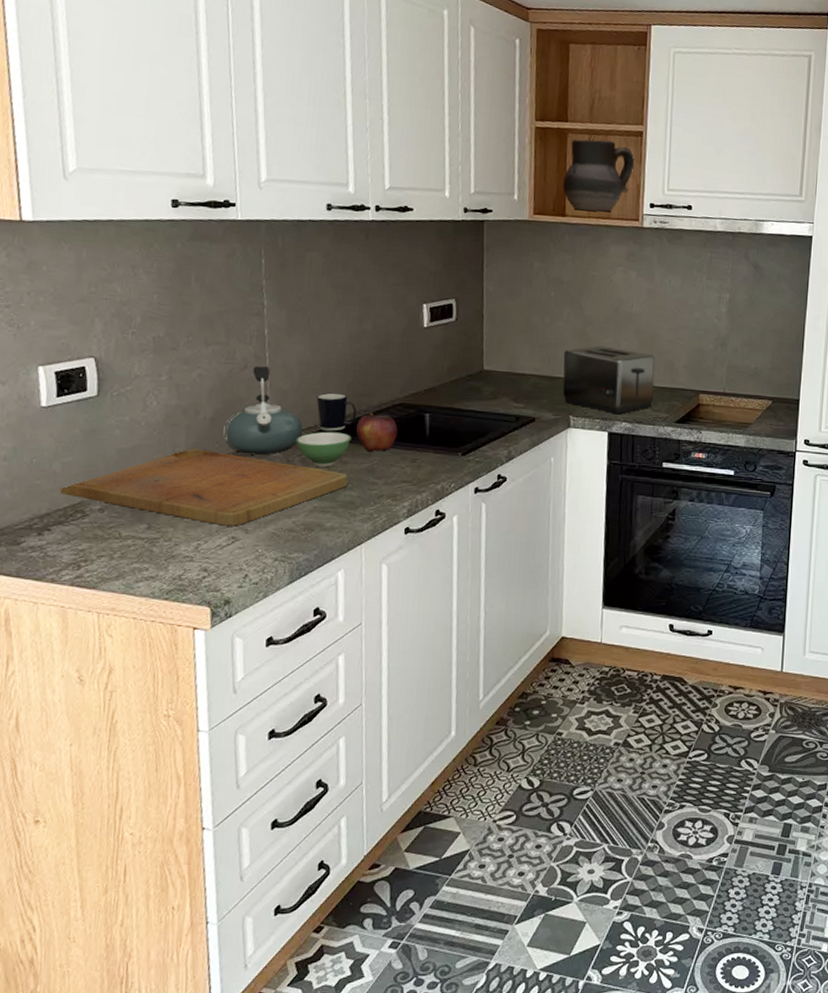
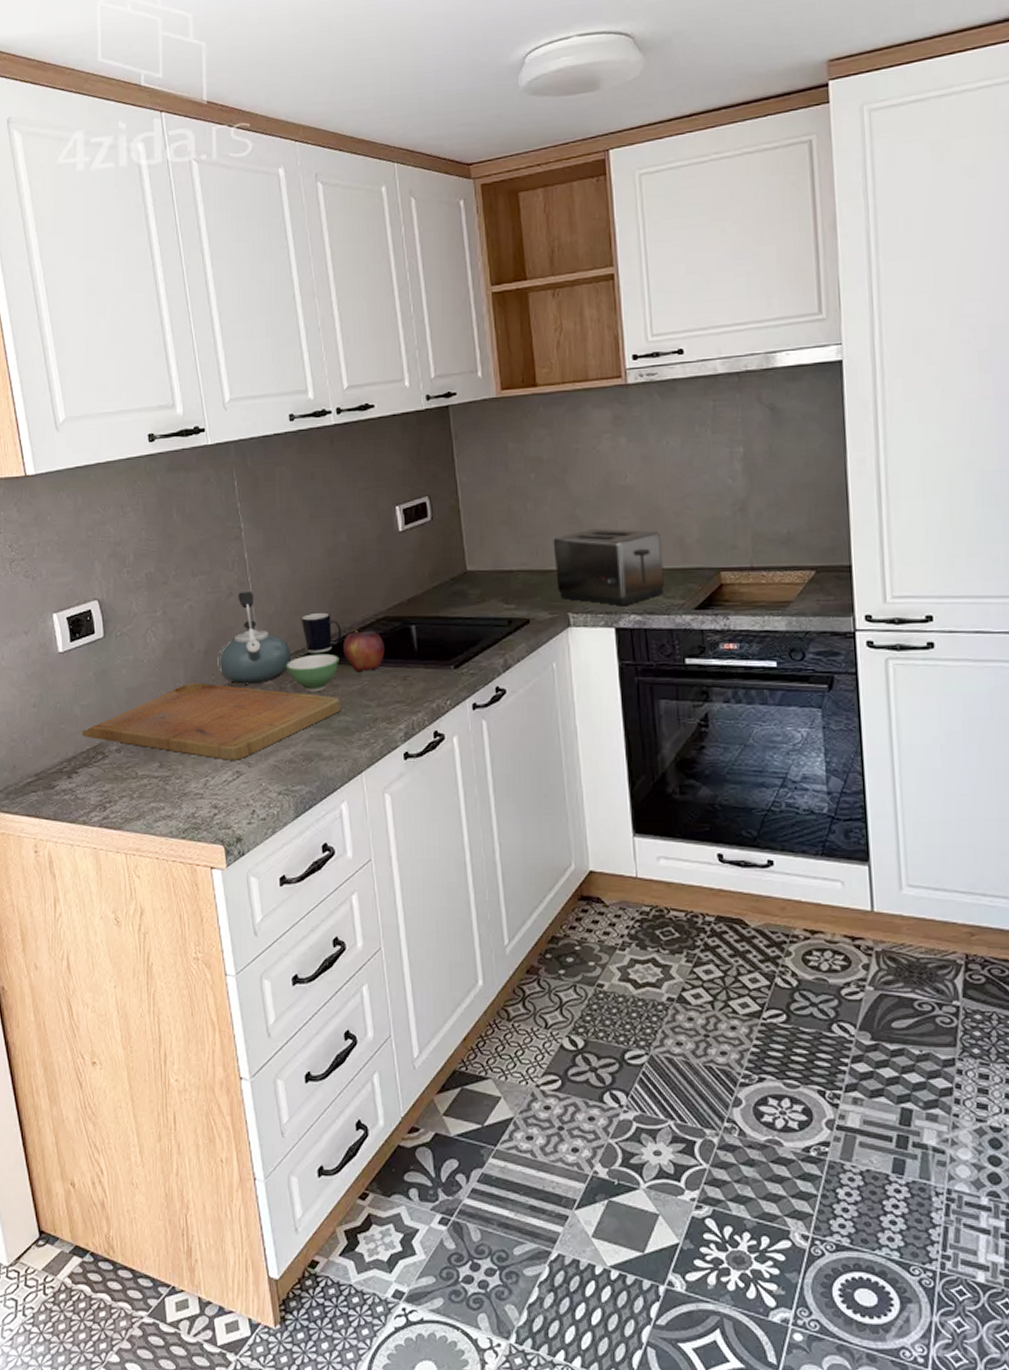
ceramic jug: present [563,139,635,213] -> none [530,291,609,377]

